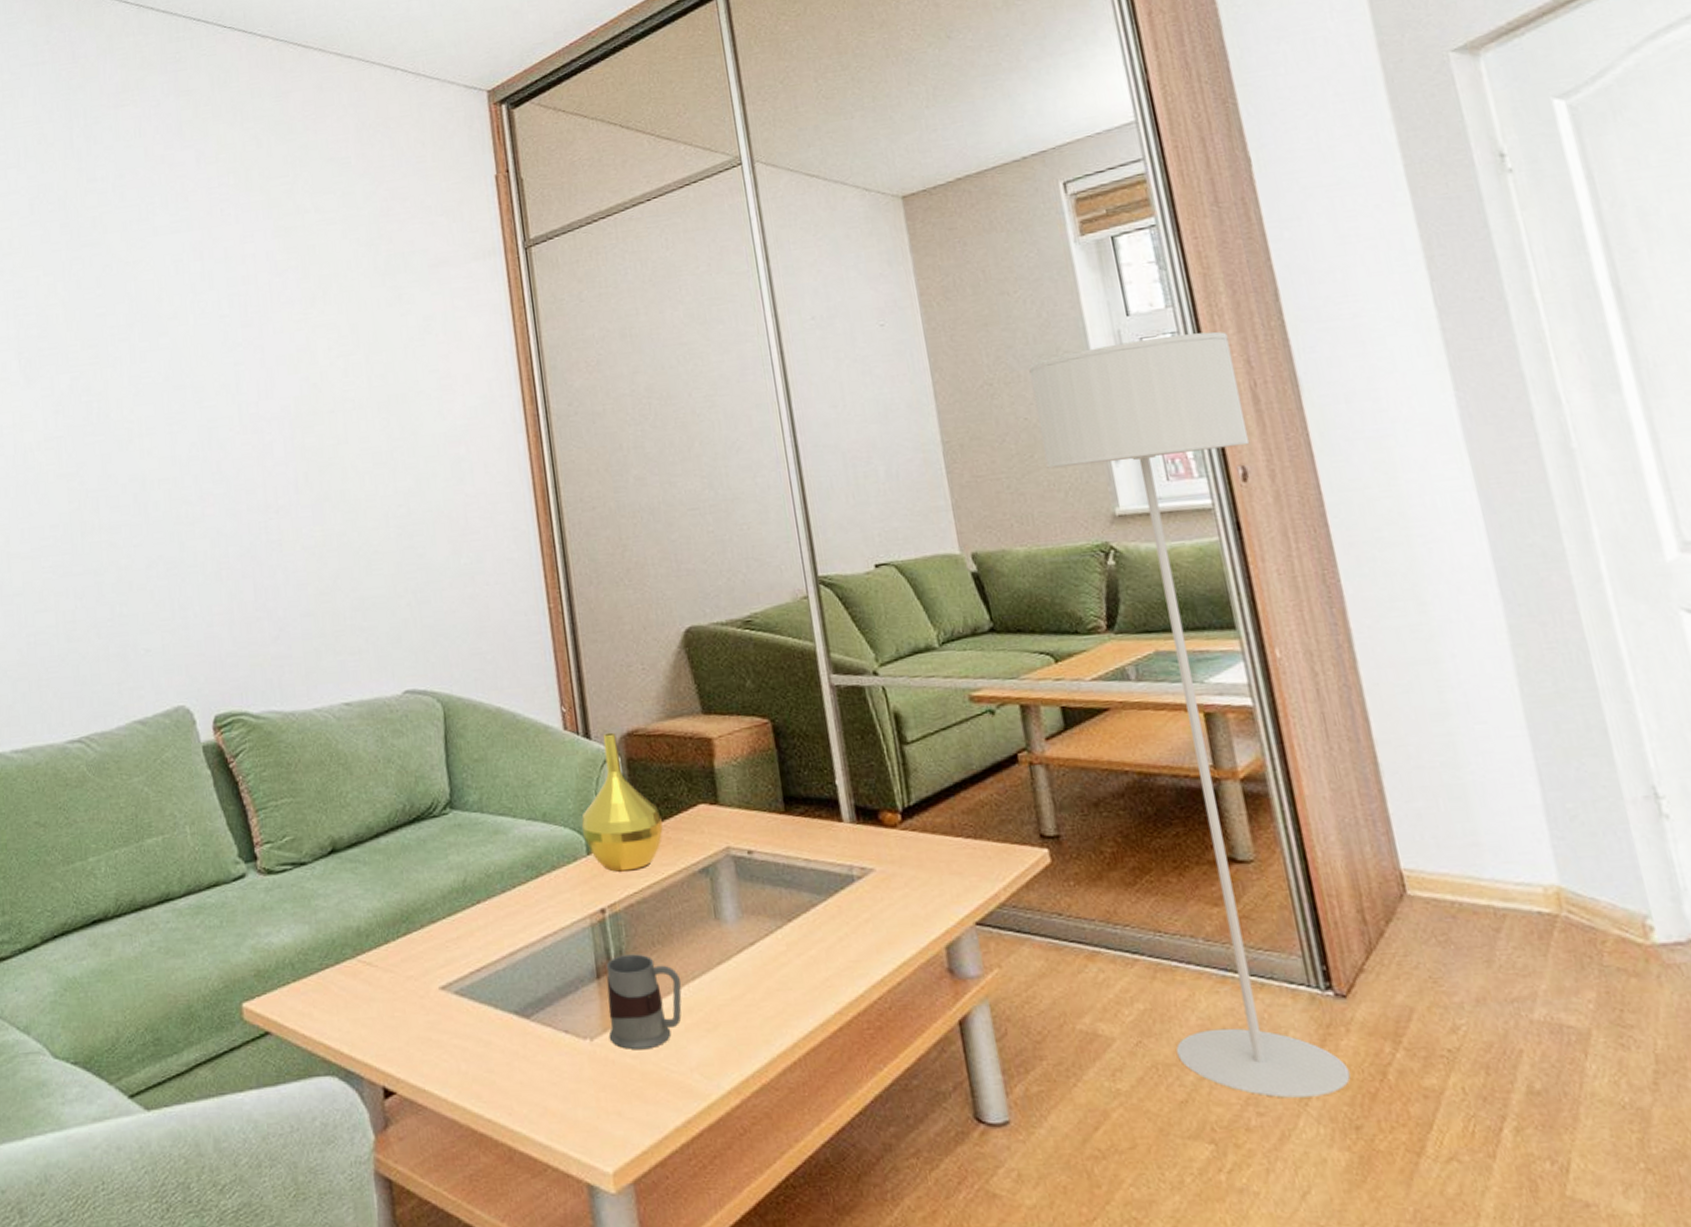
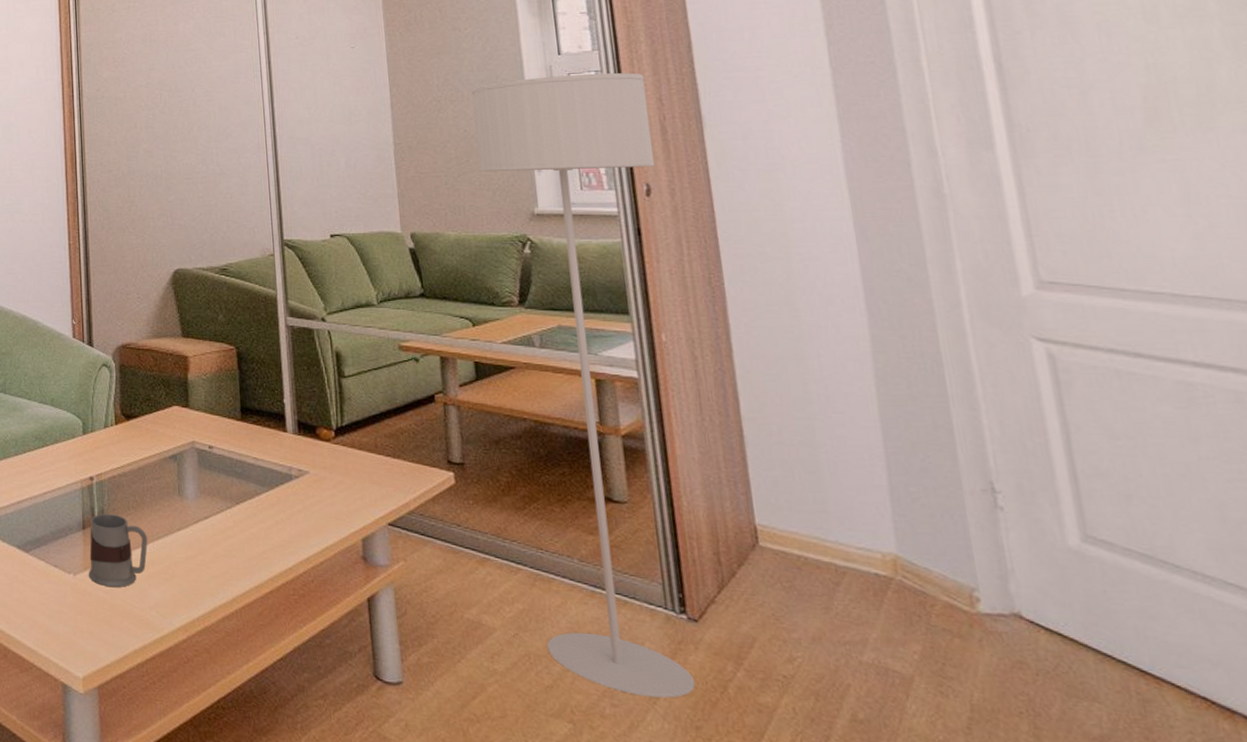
vase: present [581,732,663,873] -> none [80,343,144,452]

